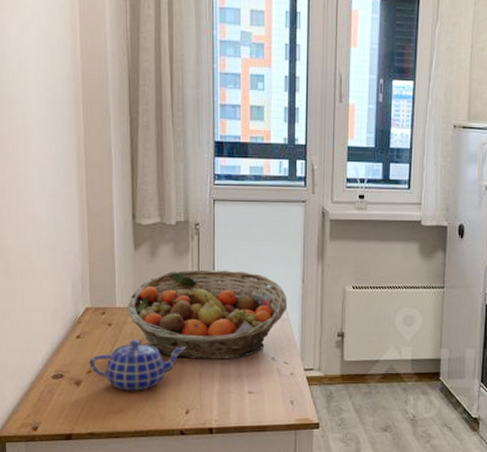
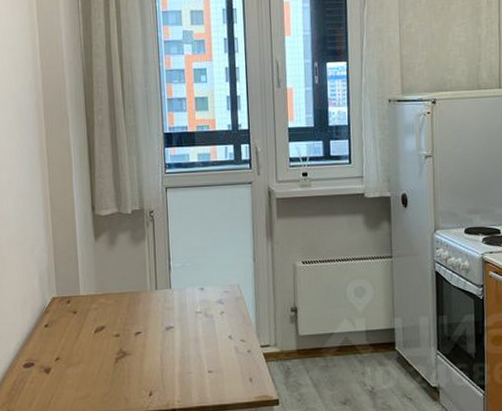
teapot: present [89,340,186,391] -> none [57,326,147,376]
fruit basket: present [127,269,288,360] -> none [90,253,241,342]

